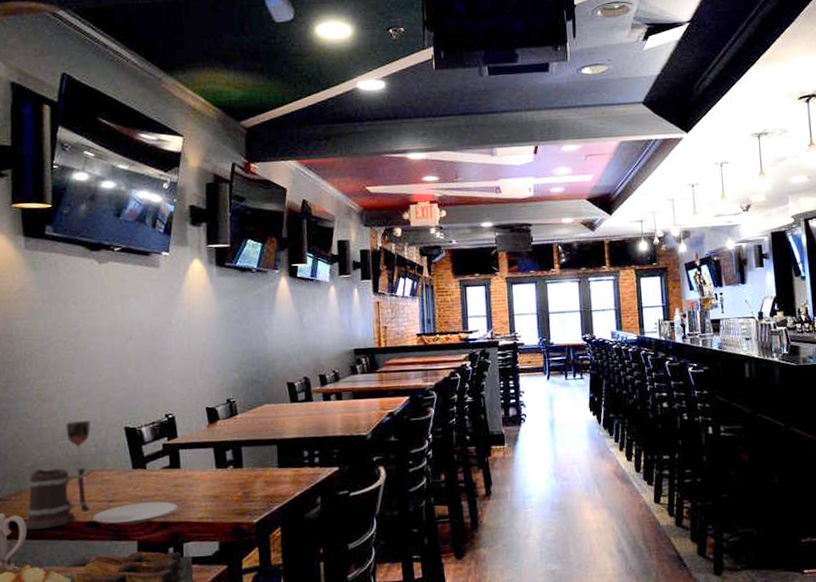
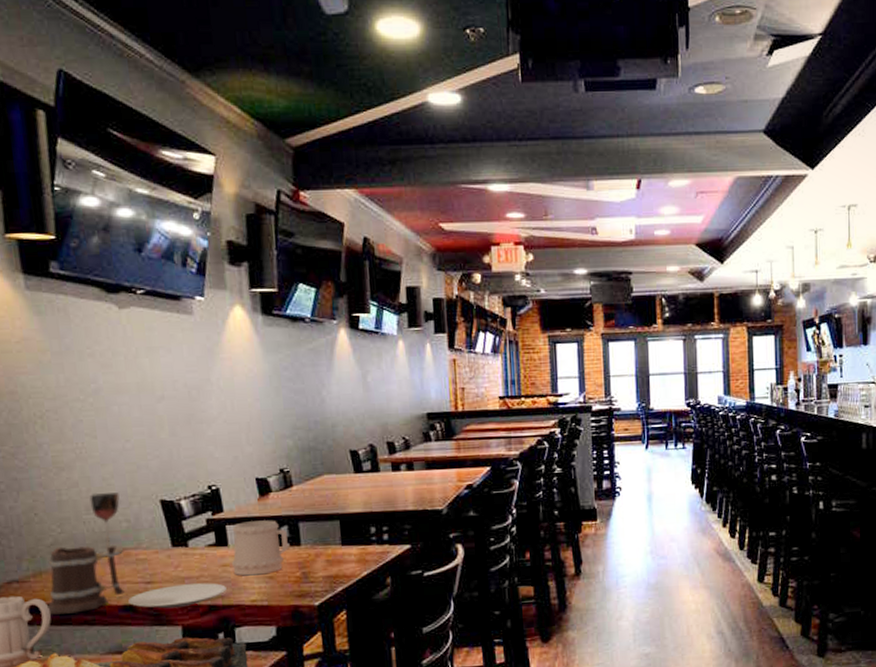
beer mug: none [182,445,232,496] -> present [231,520,288,576]

